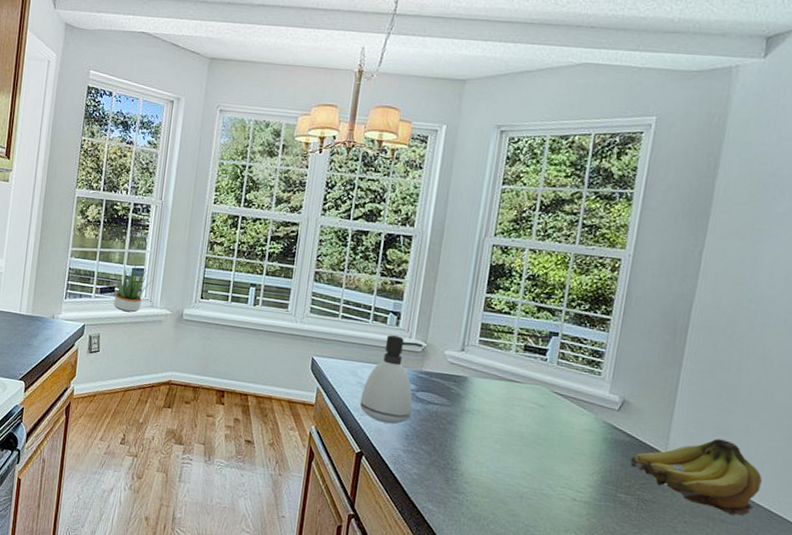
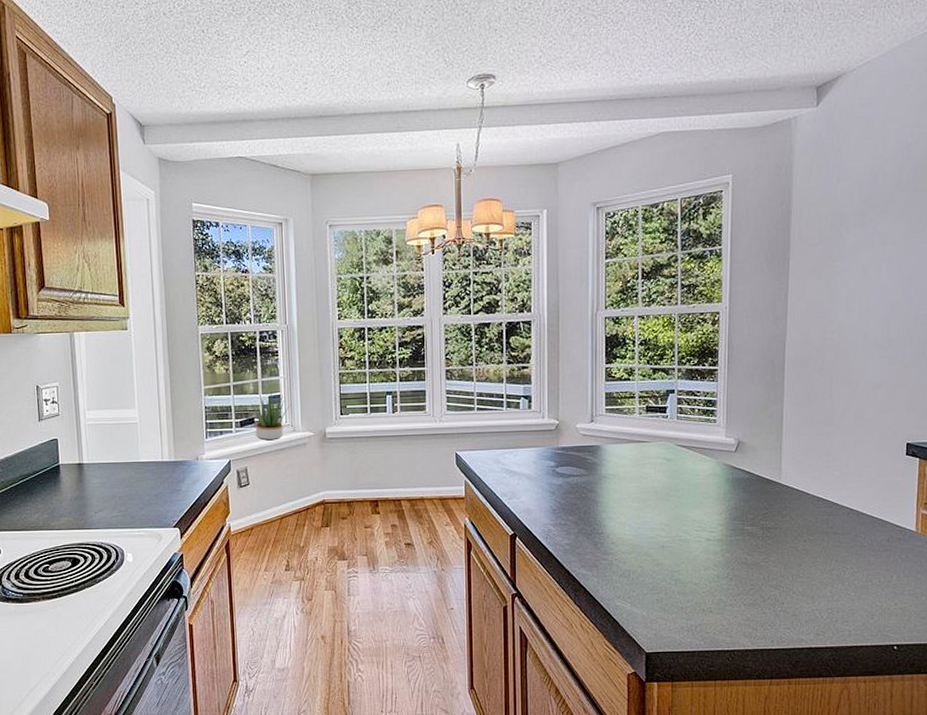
soap dispenser: present [359,335,424,425] -> none [506,418,556,503]
fruit: present [630,438,762,516] -> none [751,461,862,526]

